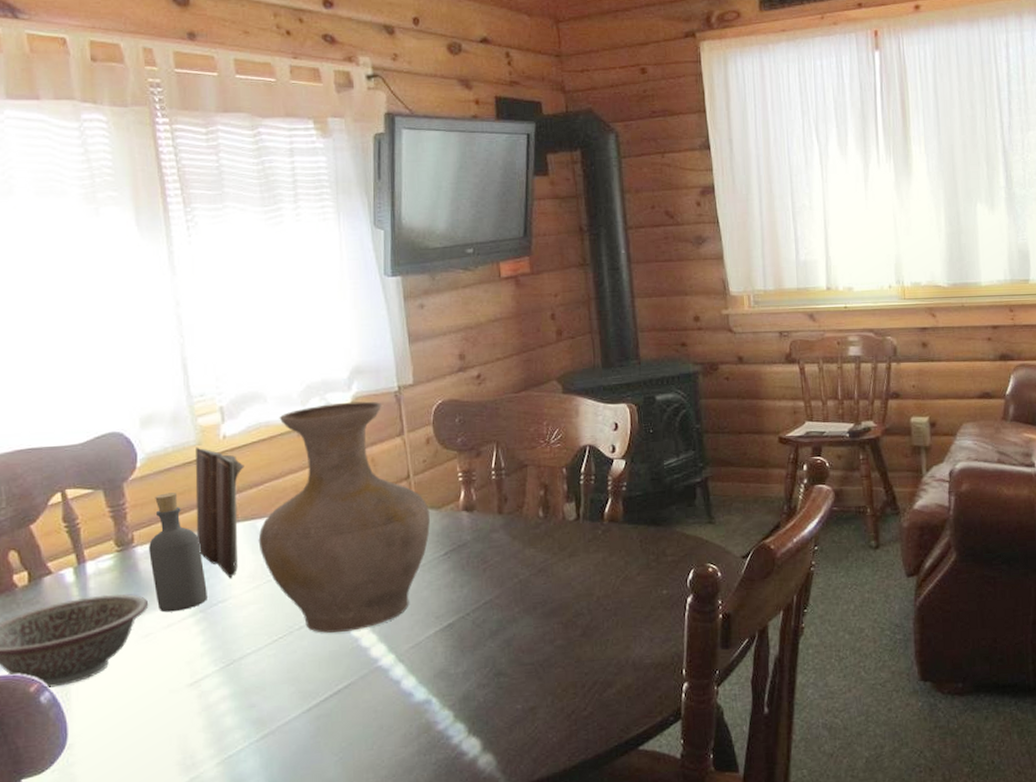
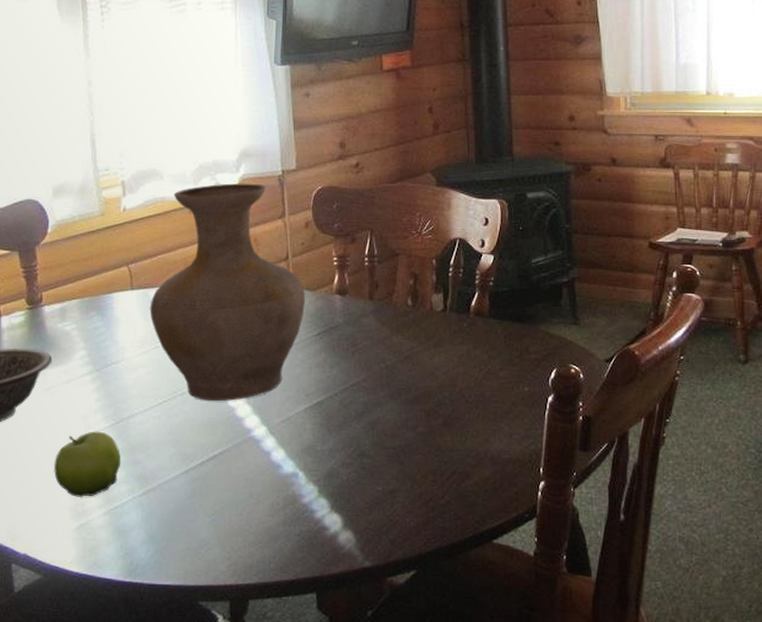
bottle: present [149,492,207,612] -> none [55,258,103,369]
fruit: none [157,676,234,750] -> present [54,431,121,497]
diary: present [195,447,244,578] -> none [96,217,141,342]

